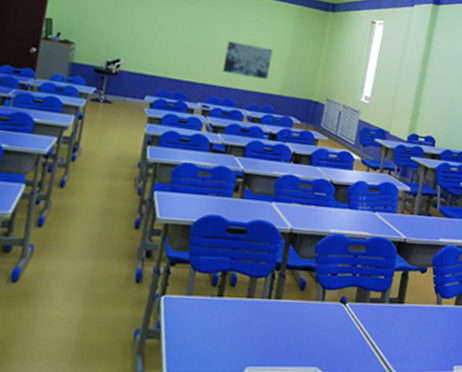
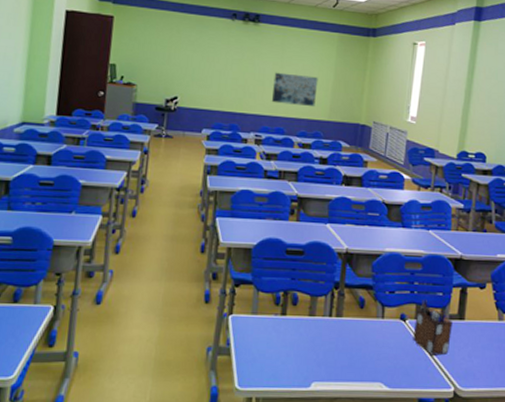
desk organizer: none [352,282,392,339] -> present [413,299,453,356]

